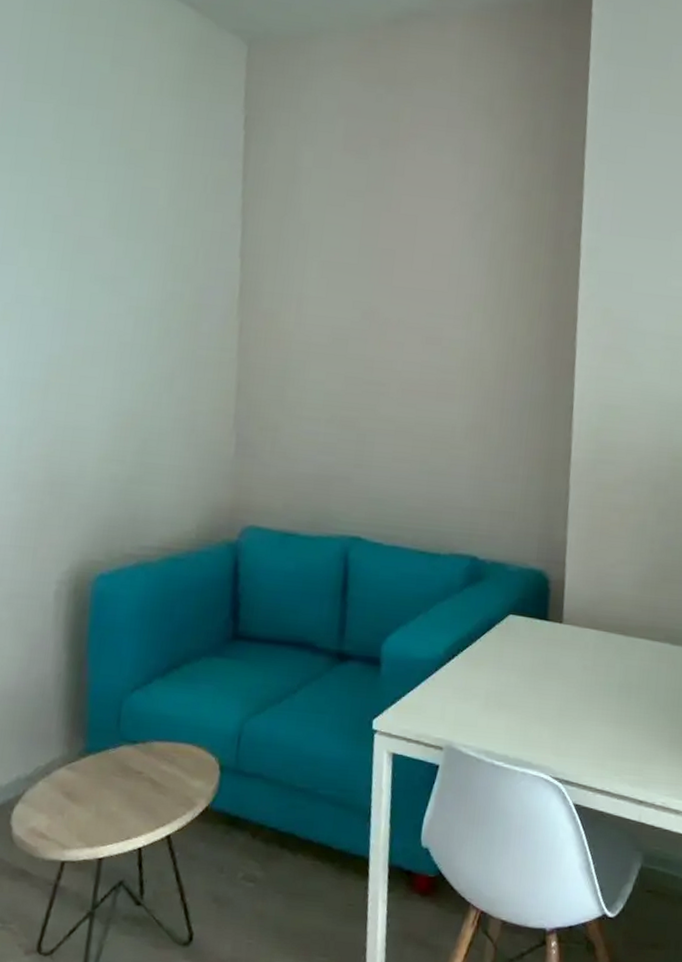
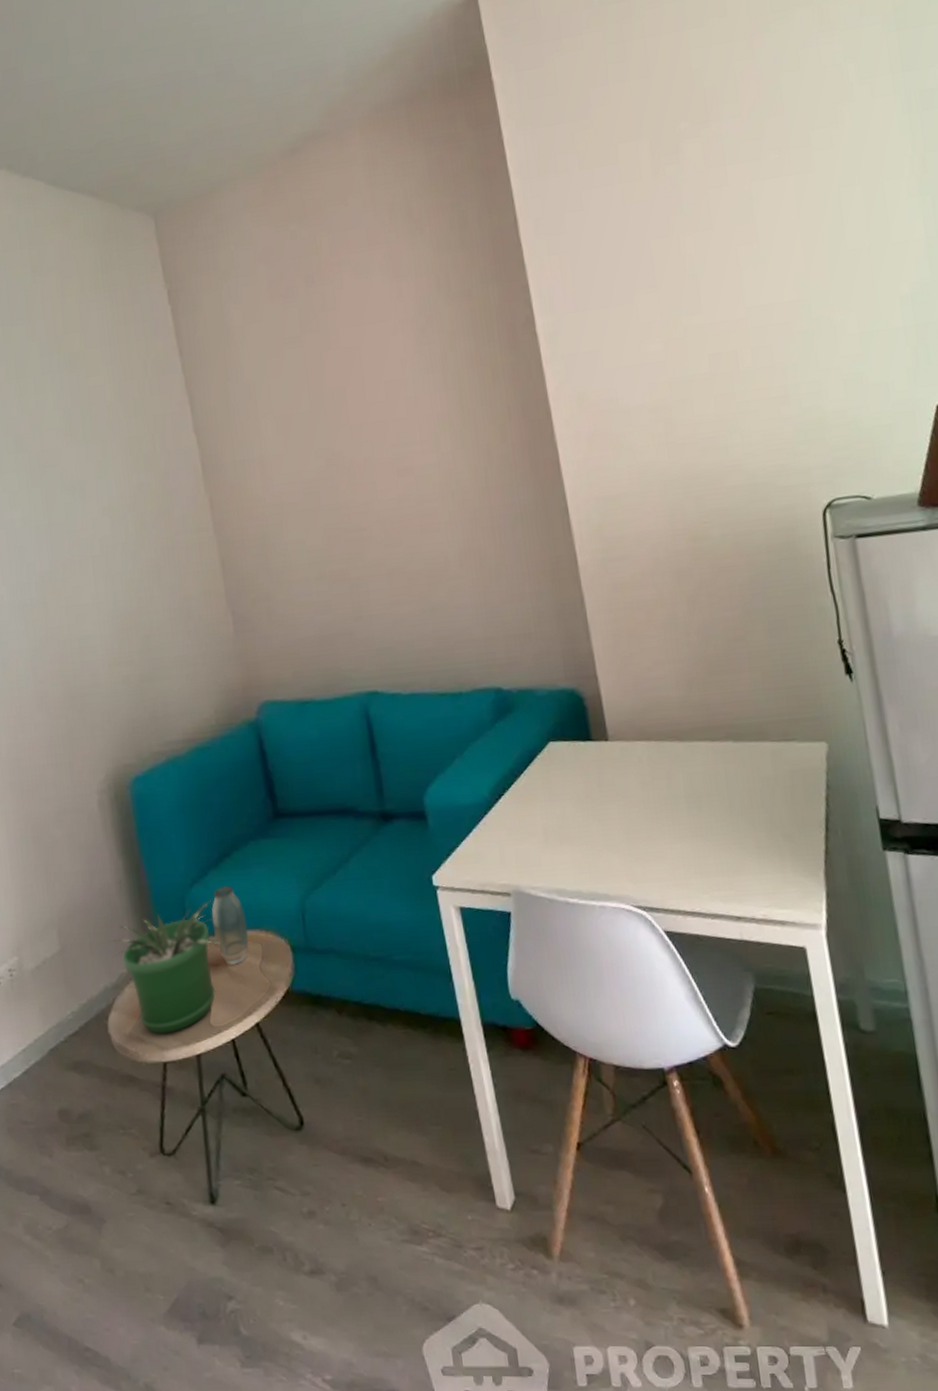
planter: none [32,707,152,833] -> present [108,898,219,1035]
vase: none [145,697,182,775] -> present [211,886,249,965]

